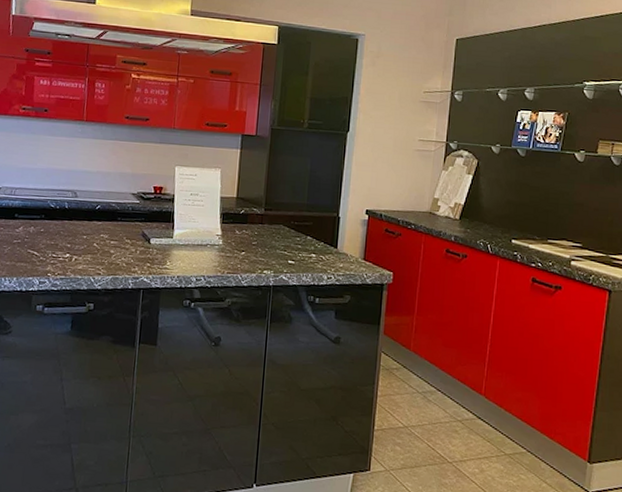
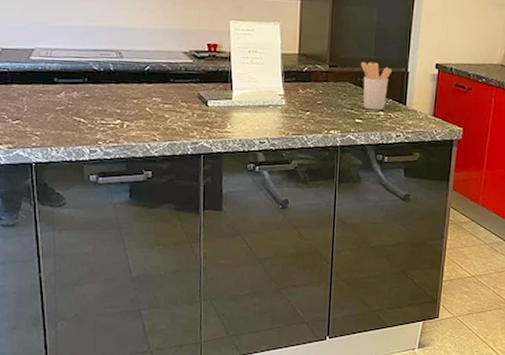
utensil holder: none [294,206,325,253] -> present [360,61,393,110]

